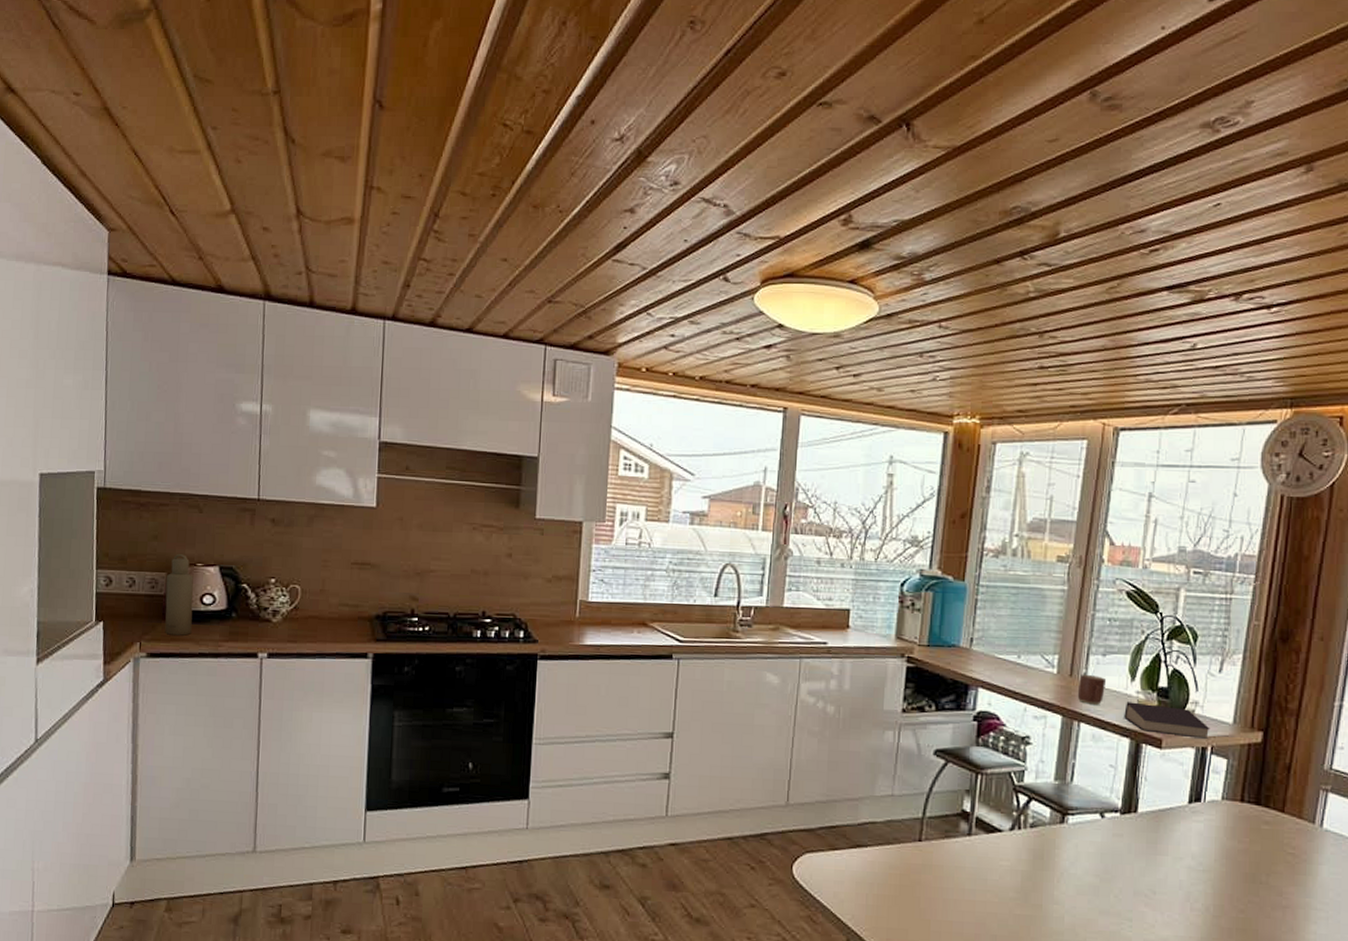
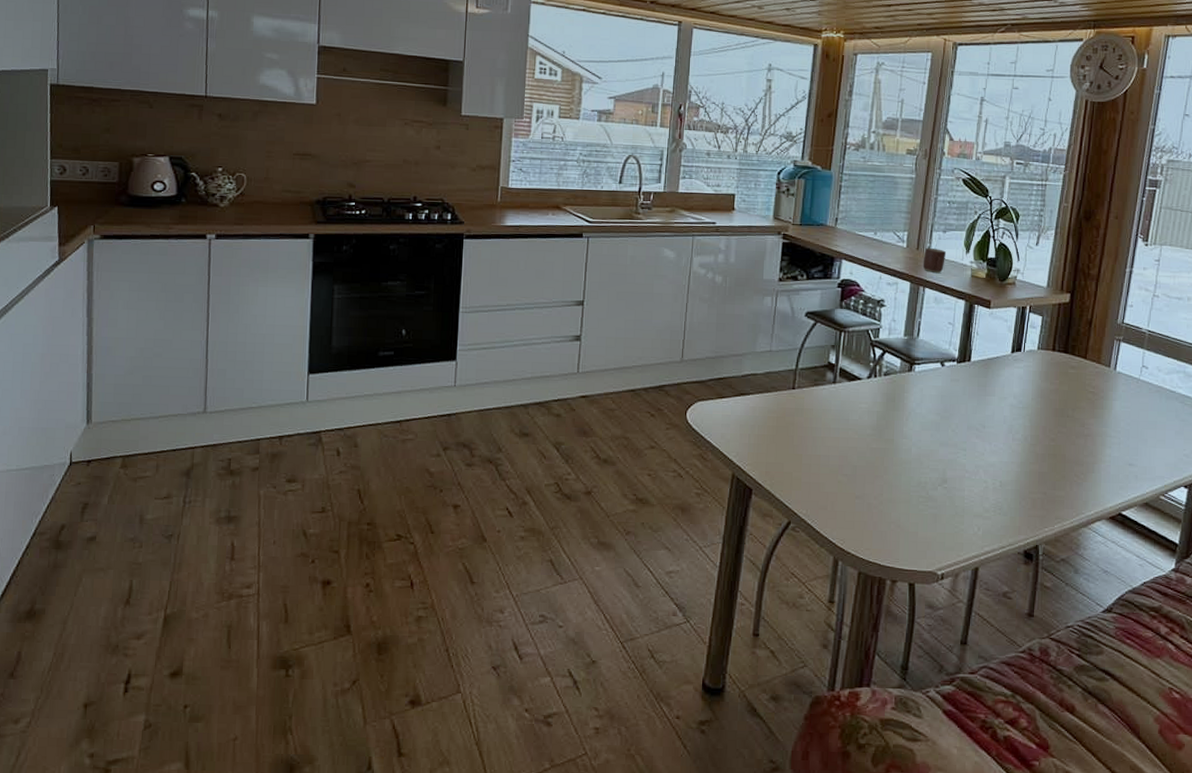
bottle: present [165,554,194,636] -> none [117,145,145,219]
book: present [1124,702,1210,739] -> none [960,270,1029,300]

